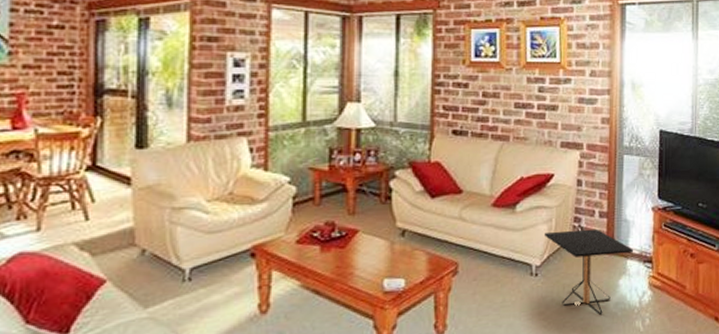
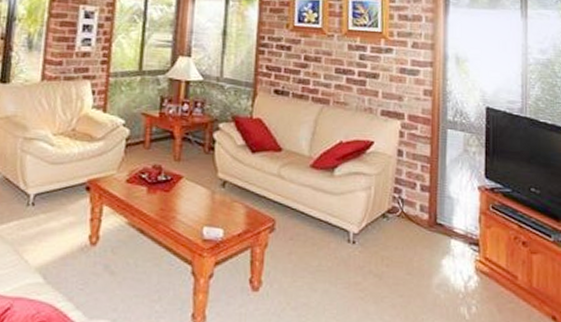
side table: present [545,228,634,314] -> none [363,200,459,294]

